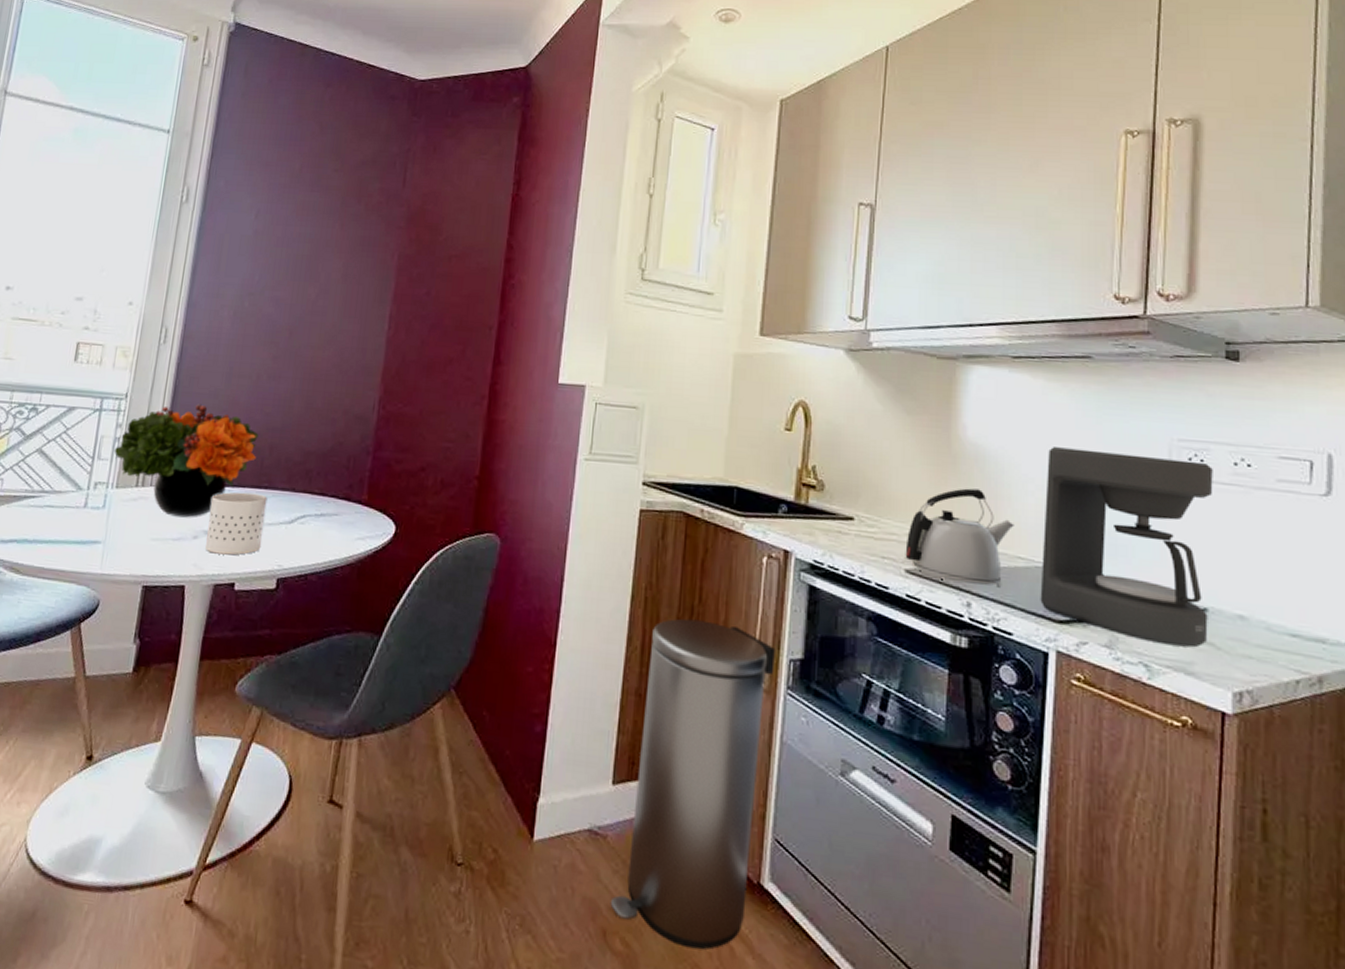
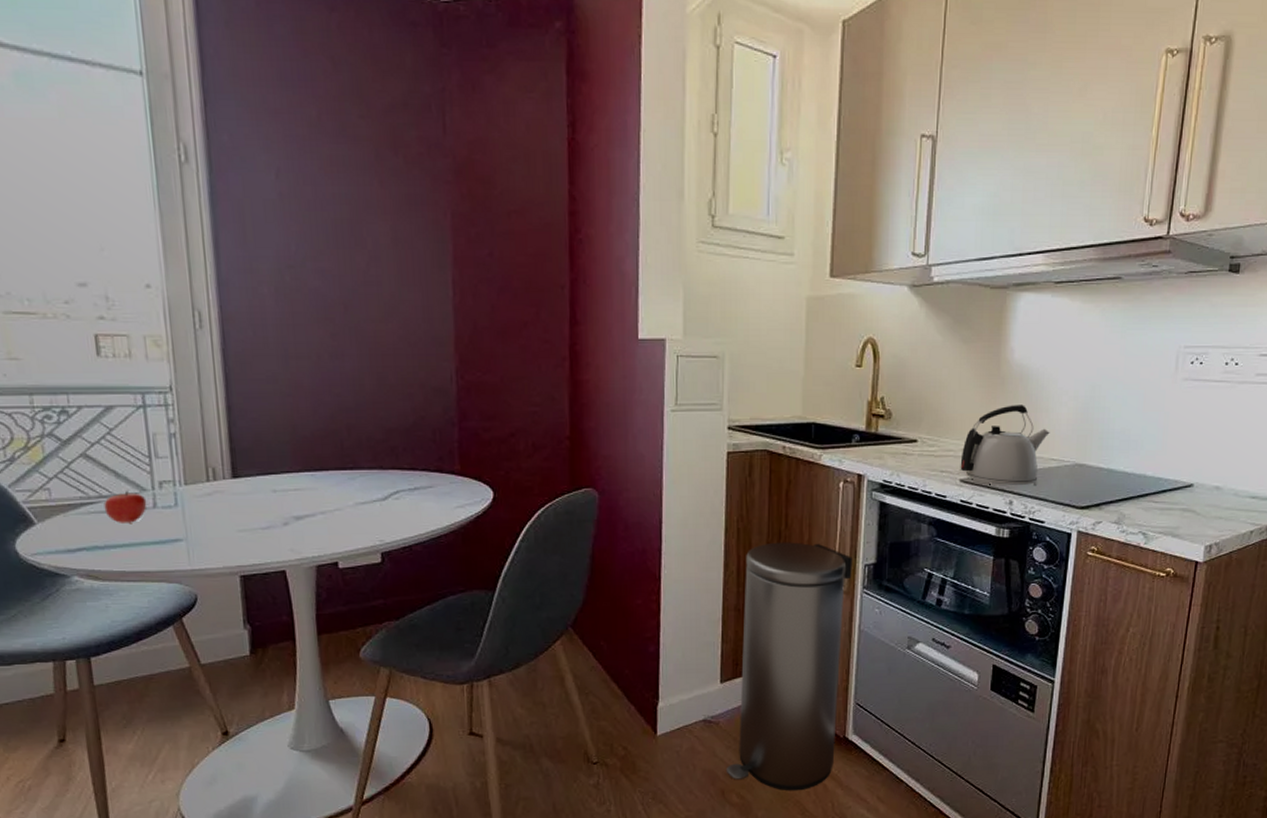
fruit: none [42,488,80,521] -> present [104,491,147,525]
flower arrangement: present [114,404,259,519] -> none [172,390,334,508]
mug: present [205,492,268,556] -> none [294,475,359,537]
coffee maker: present [1040,447,1213,648] -> none [1067,362,1209,516]

